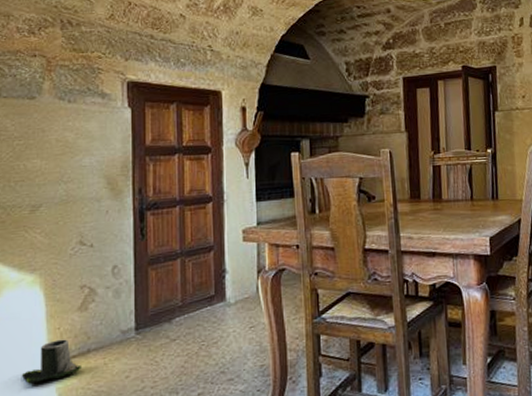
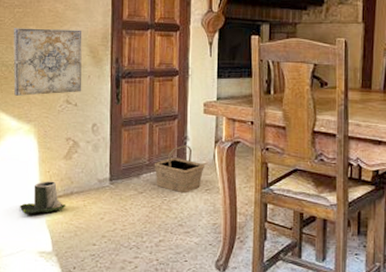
wall art: none [12,160,99,242] -> present [13,28,82,96]
basket: none [188,279,247,335] -> present [154,145,204,194]

